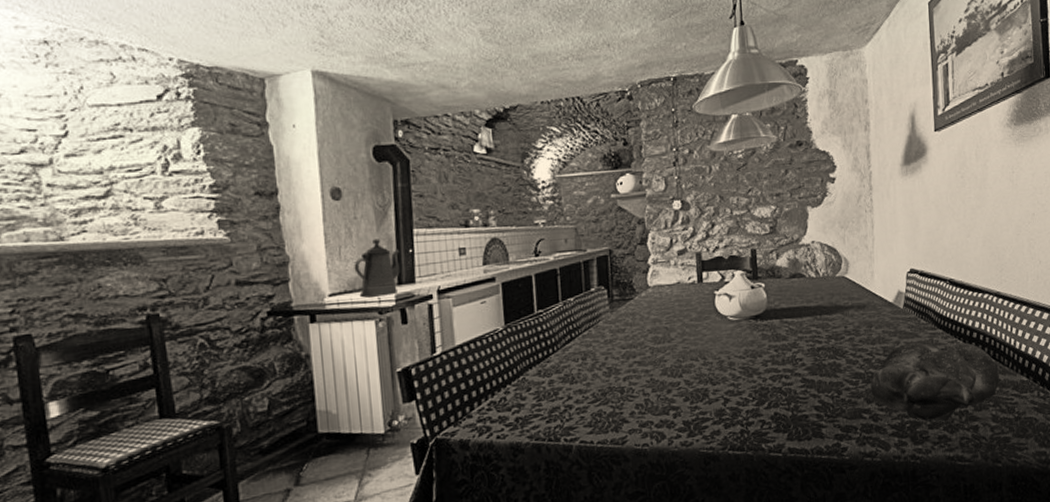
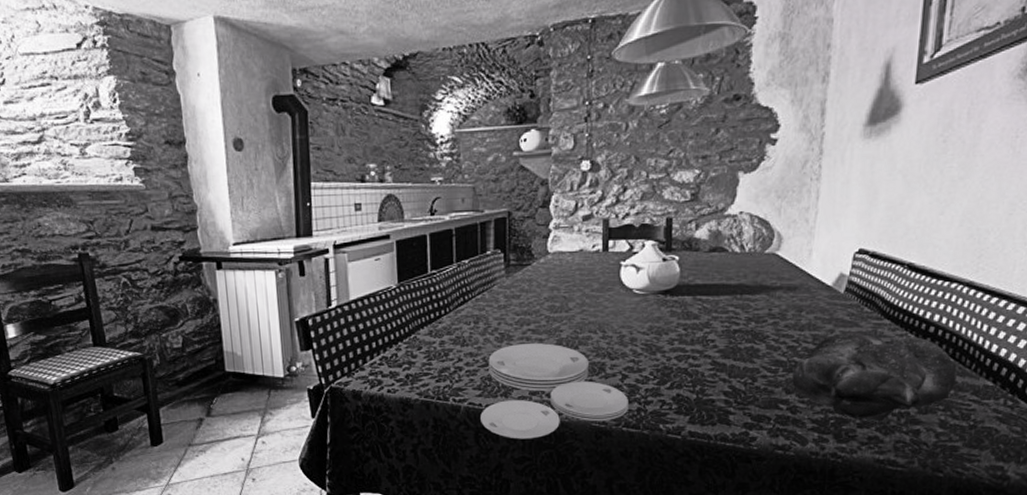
coffee pot: present [354,239,400,298] -> none [255,191,298,248]
plate: none [592,374,733,474] -> present [480,342,628,439]

